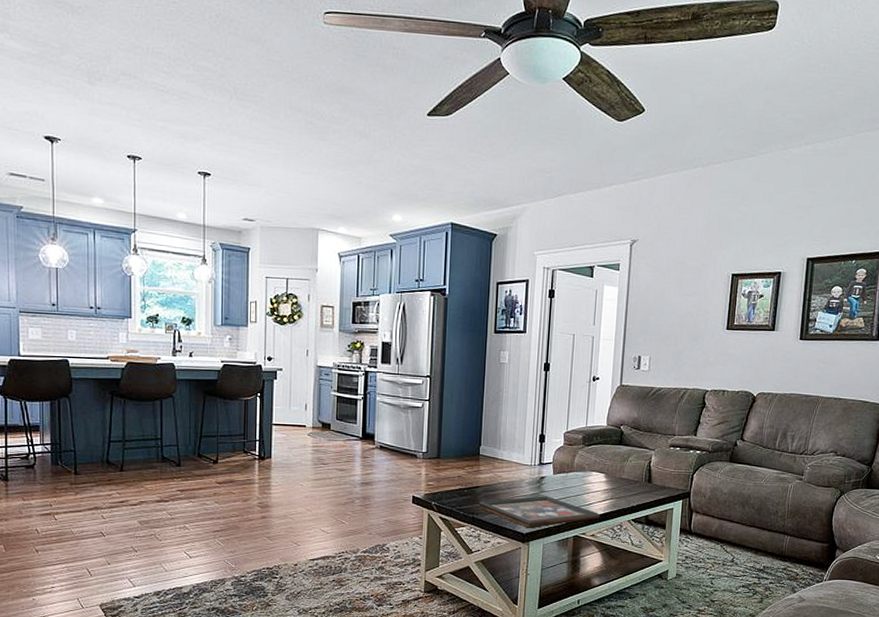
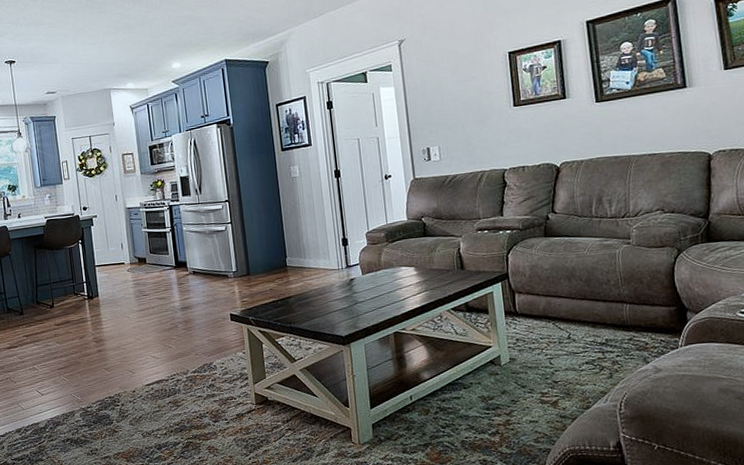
decorative tray: present [478,496,601,528] -> none [294,296,418,331]

